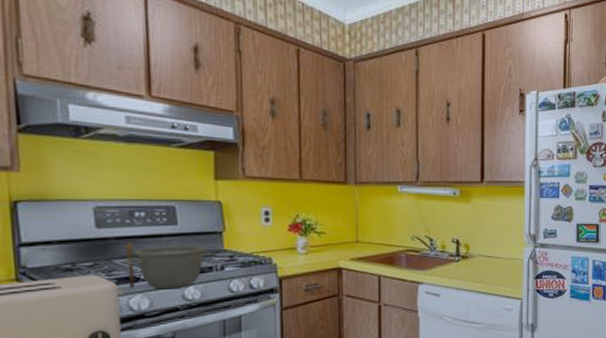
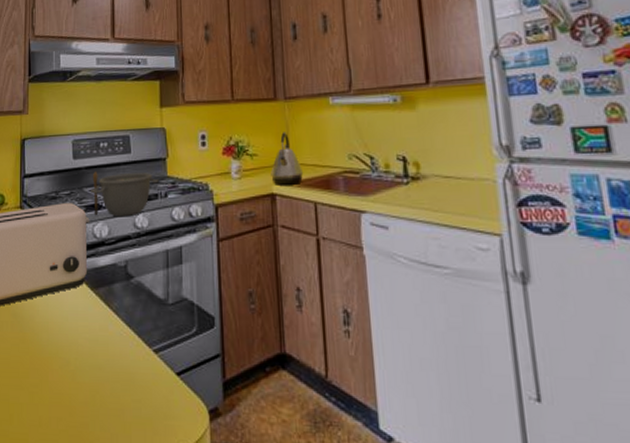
kettle: none [338,213,370,260] -> present [271,132,304,185]

